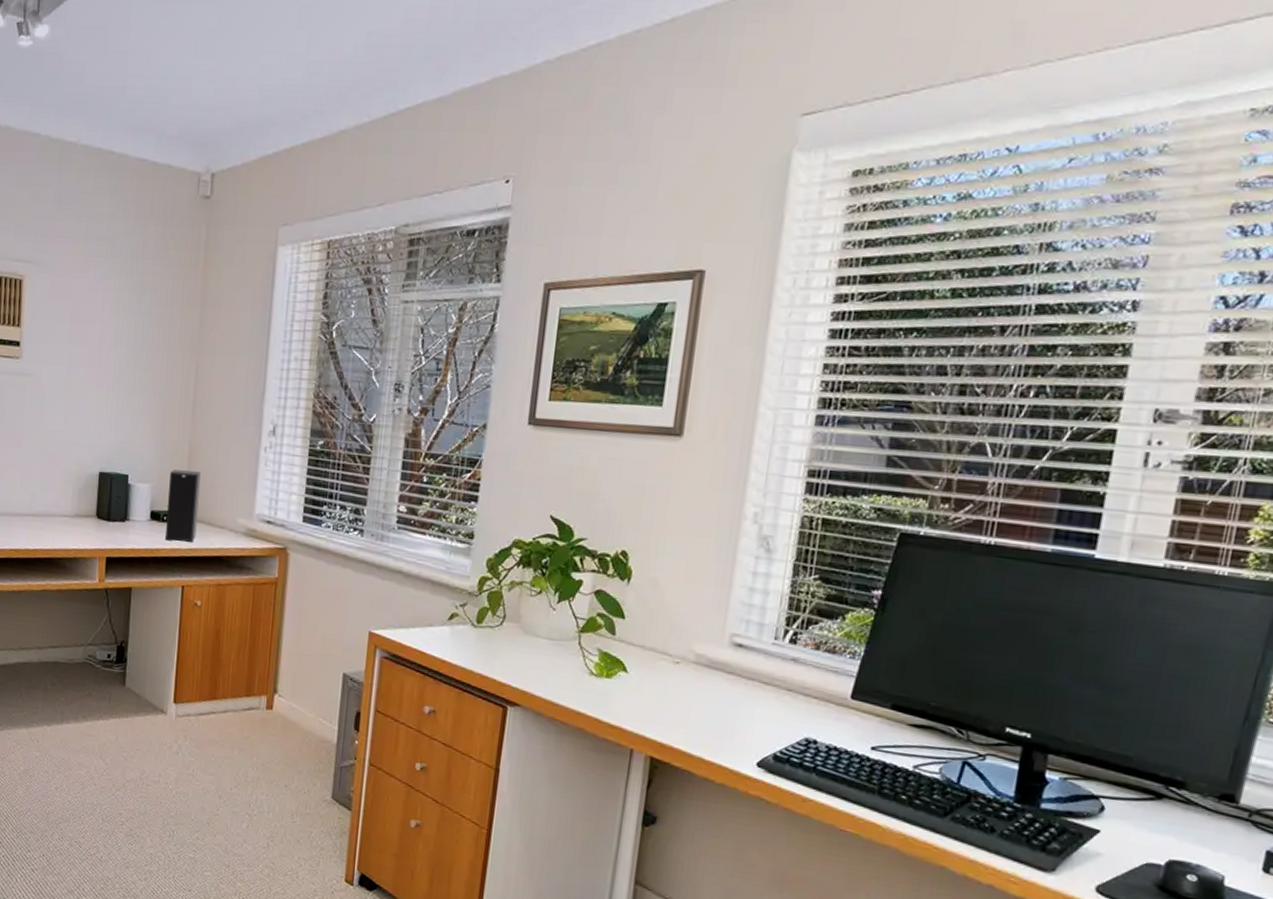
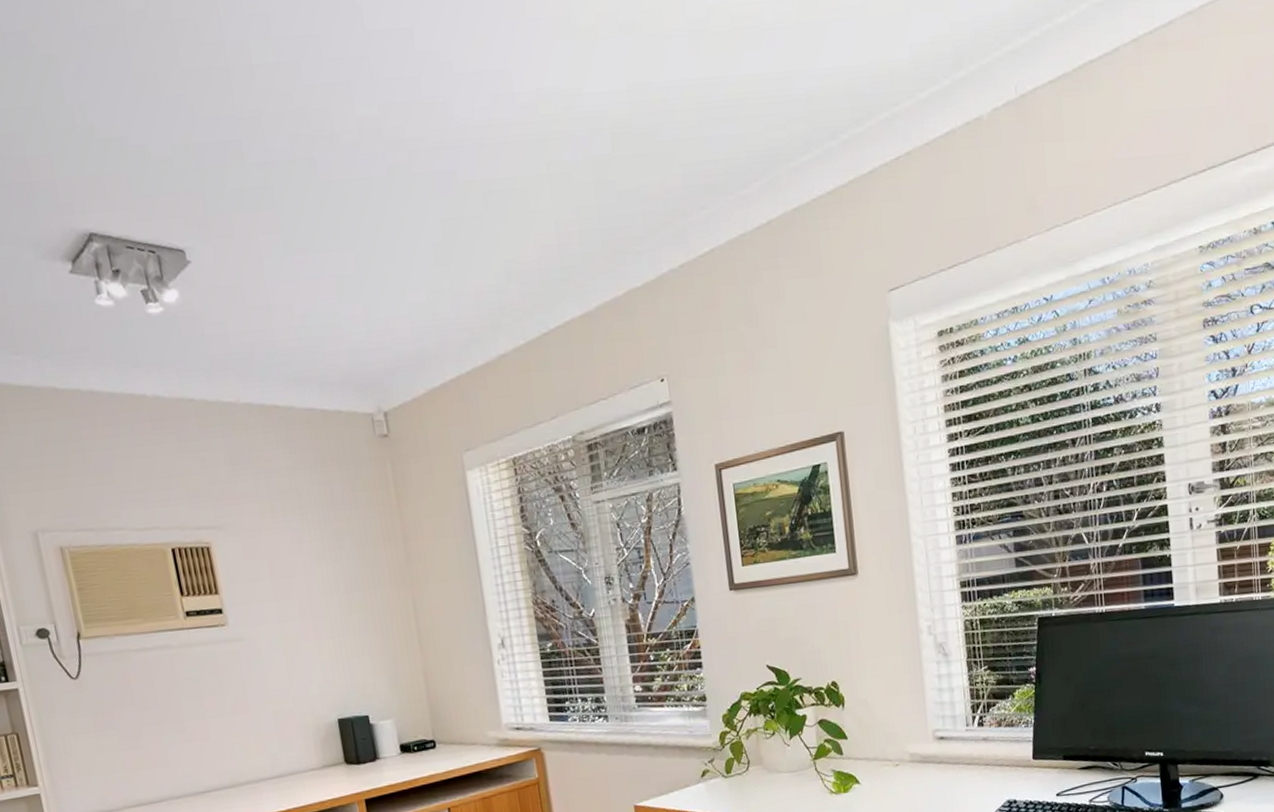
speaker: present [165,470,201,542] -> none [410,697,451,769]

